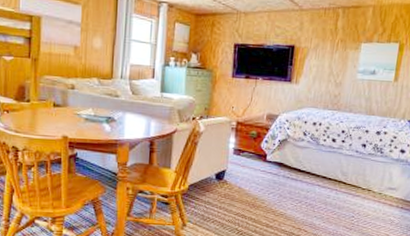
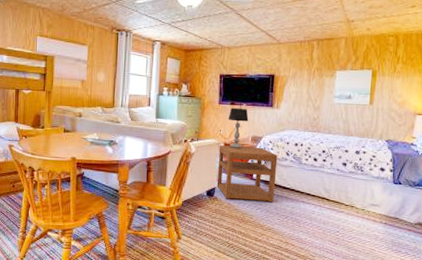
nightstand: none [226,123,295,187] -> present [216,145,278,203]
table lamp: none [241,81,265,129] -> present [227,107,249,150]

